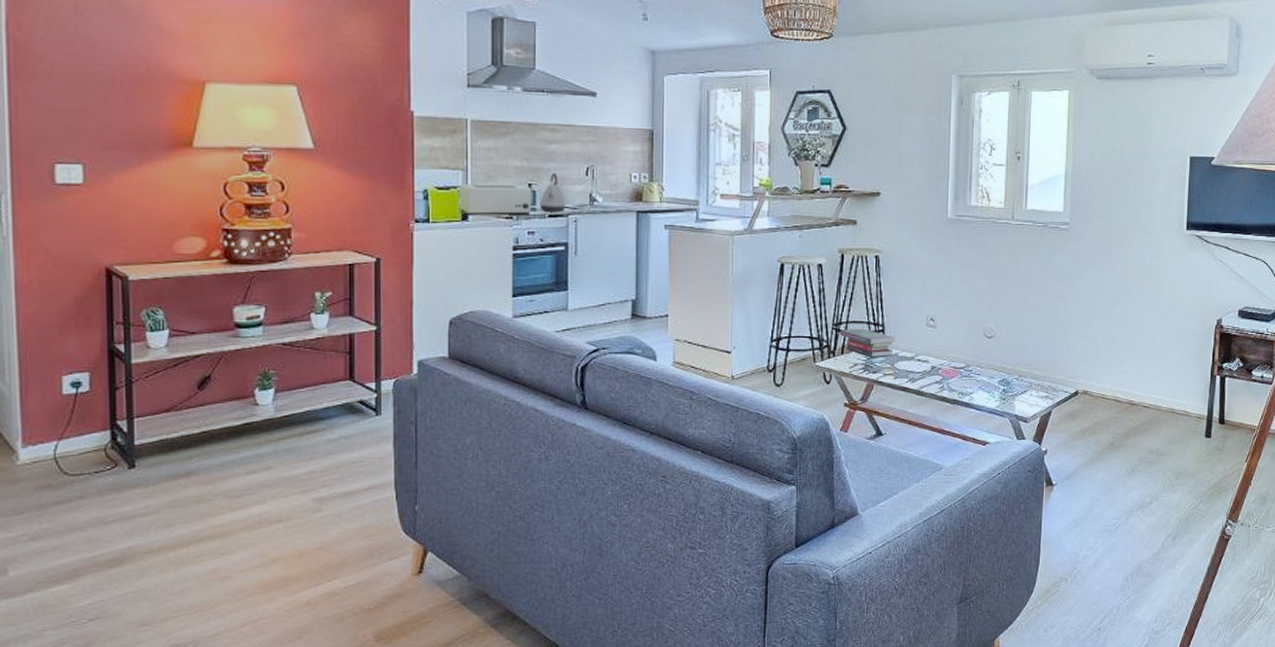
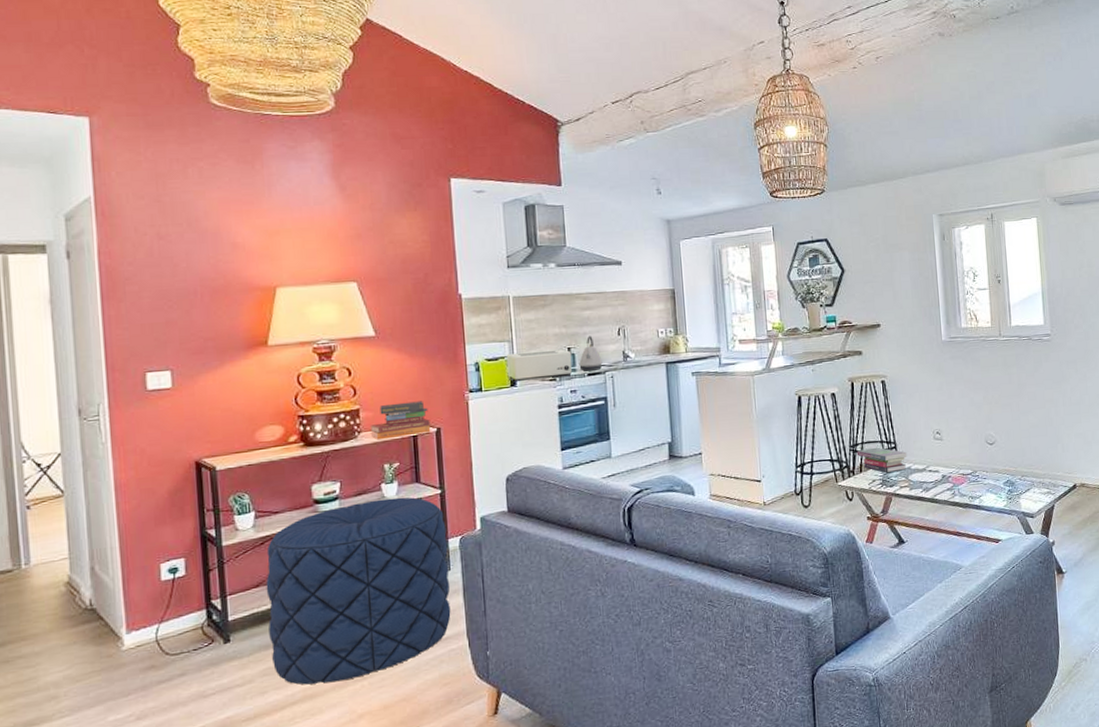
pouf: none [177,330,380,522] -> present [266,497,451,685]
books: none [301,226,369,265] -> present [369,401,431,440]

